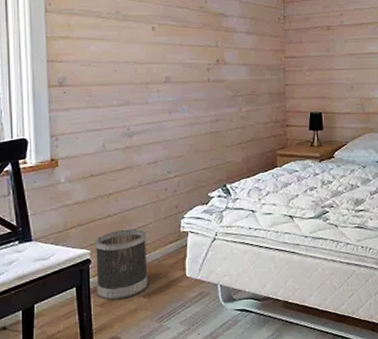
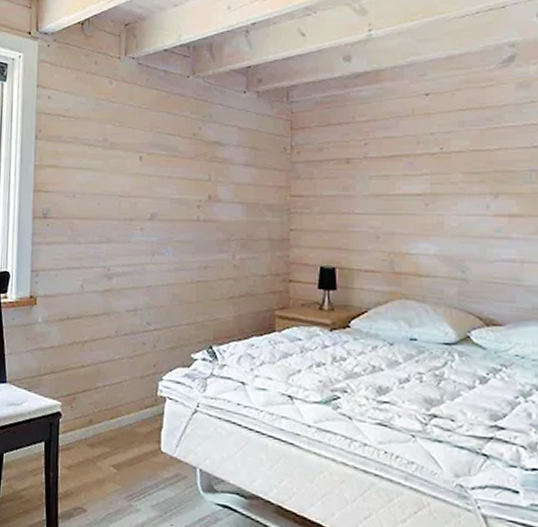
wastebasket: present [94,228,148,300] -> none [65,383,120,465]

